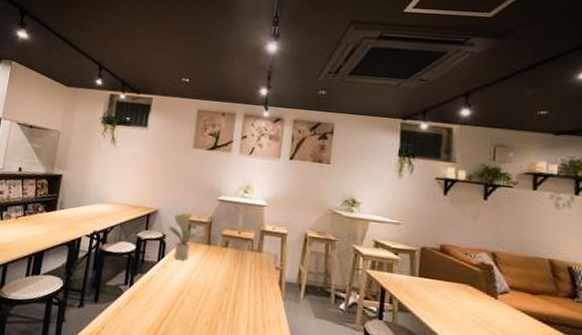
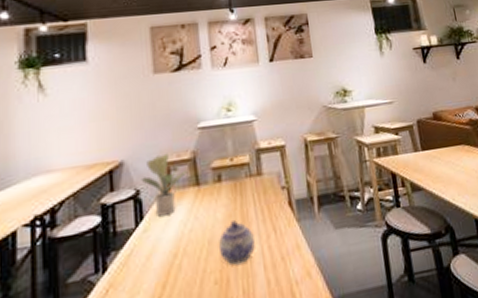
teapot: none [215,281,244,317] -> present [219,221,255,266]

